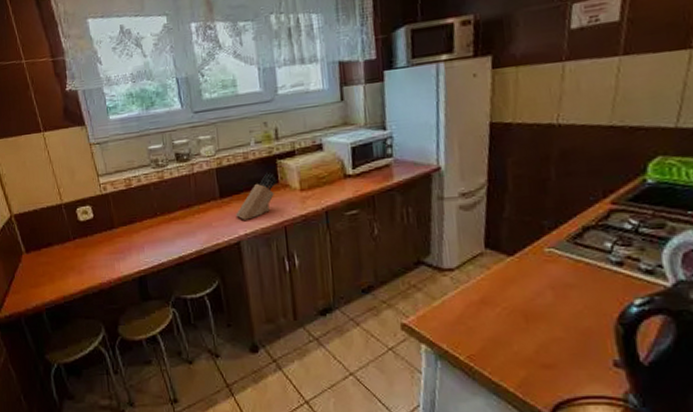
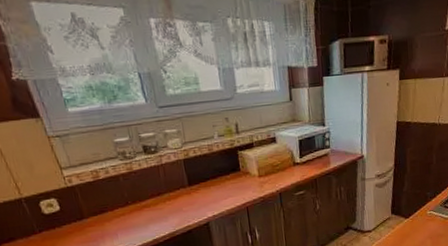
knife block: present [235,173,277,220] -> none [203,162,239,204]

